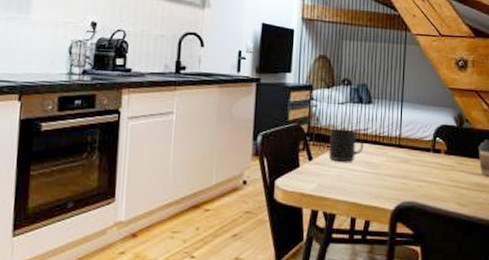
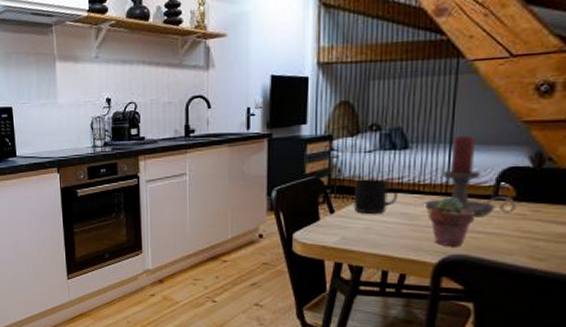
candle holder: none [383,96,447,165] -> present [424,135,516,215]
potted succulent: none [387,148,420,193] -> present [428,197,476,246]

